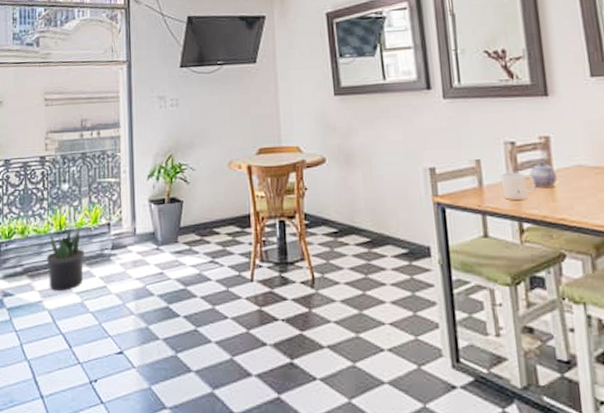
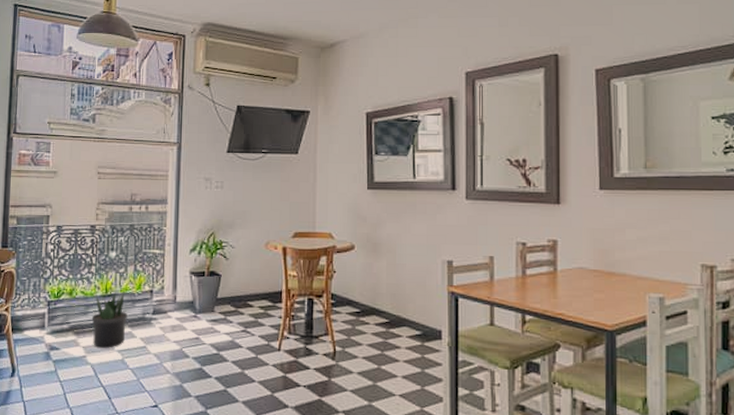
mug: present [500,172,536,201] -> none [510,269,540,296]
teapot: present [529,161,558,189] -> none [536,262,560,286]

